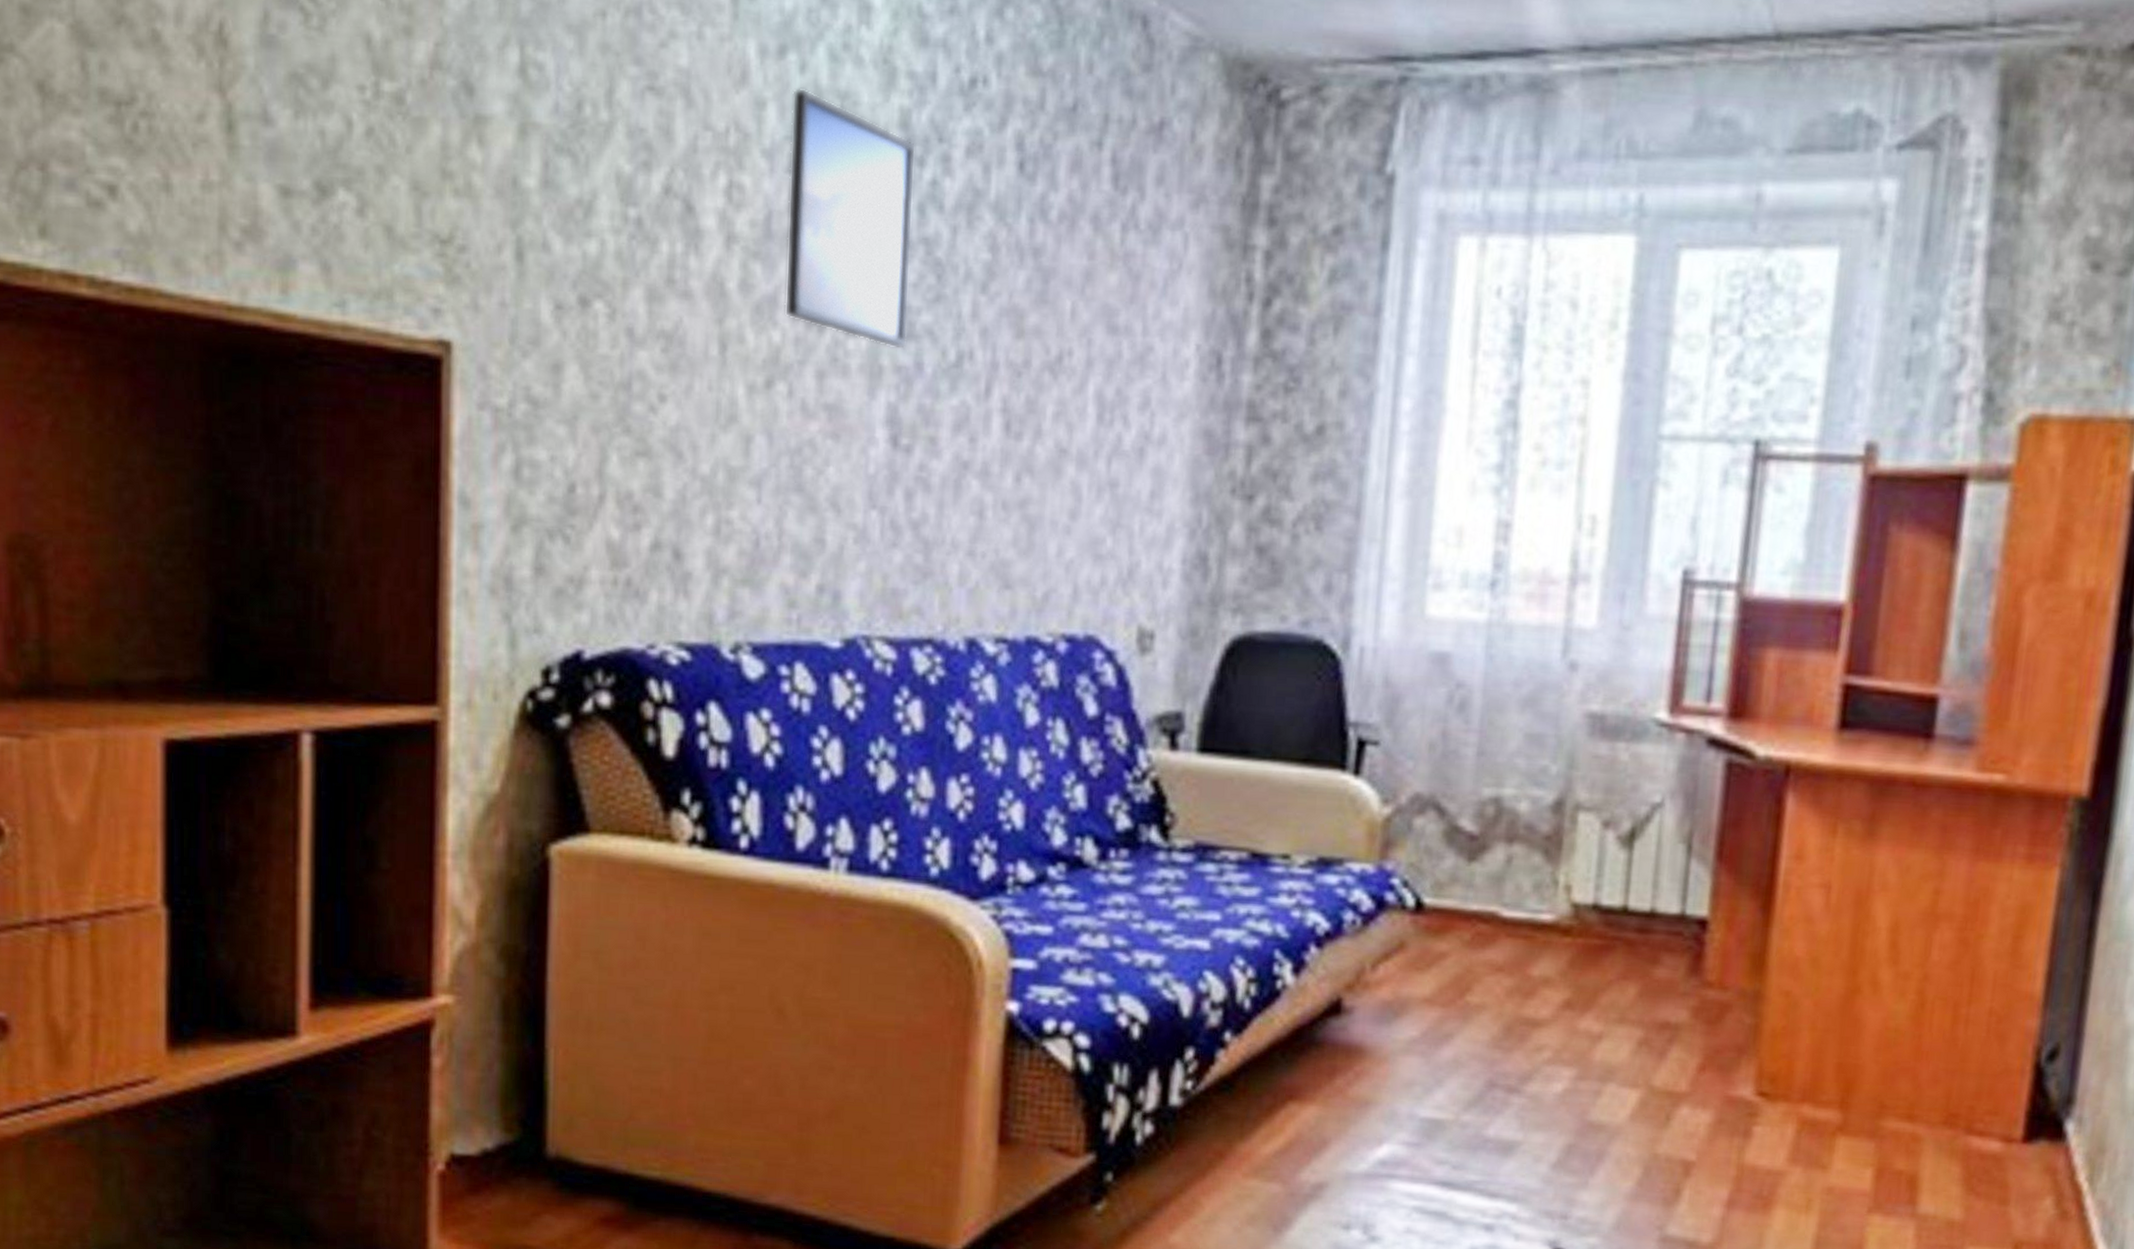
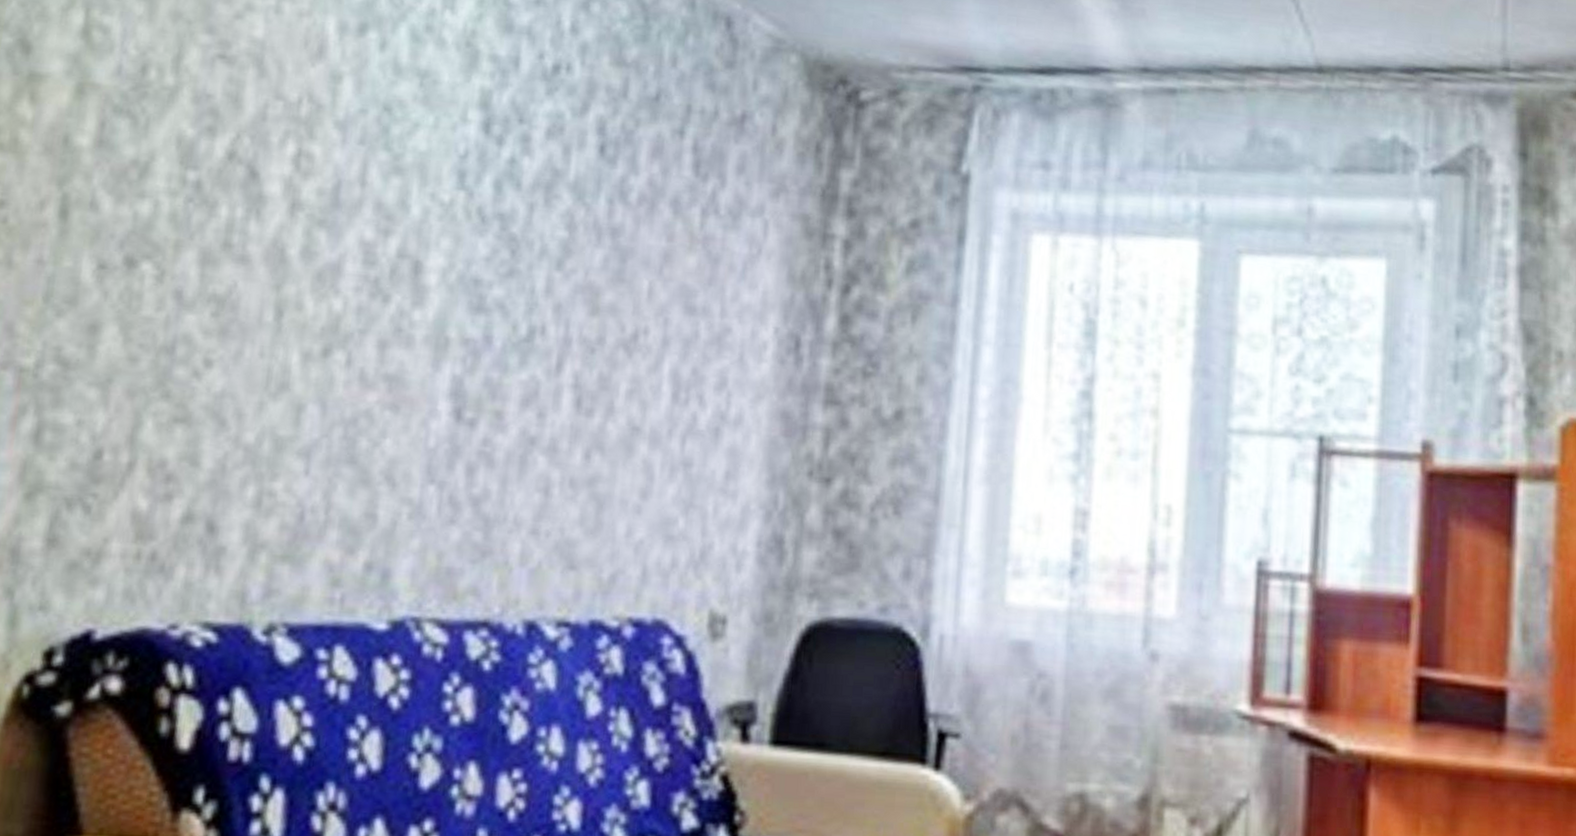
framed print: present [784,87,916,349] -> none [347,64,496,322]

